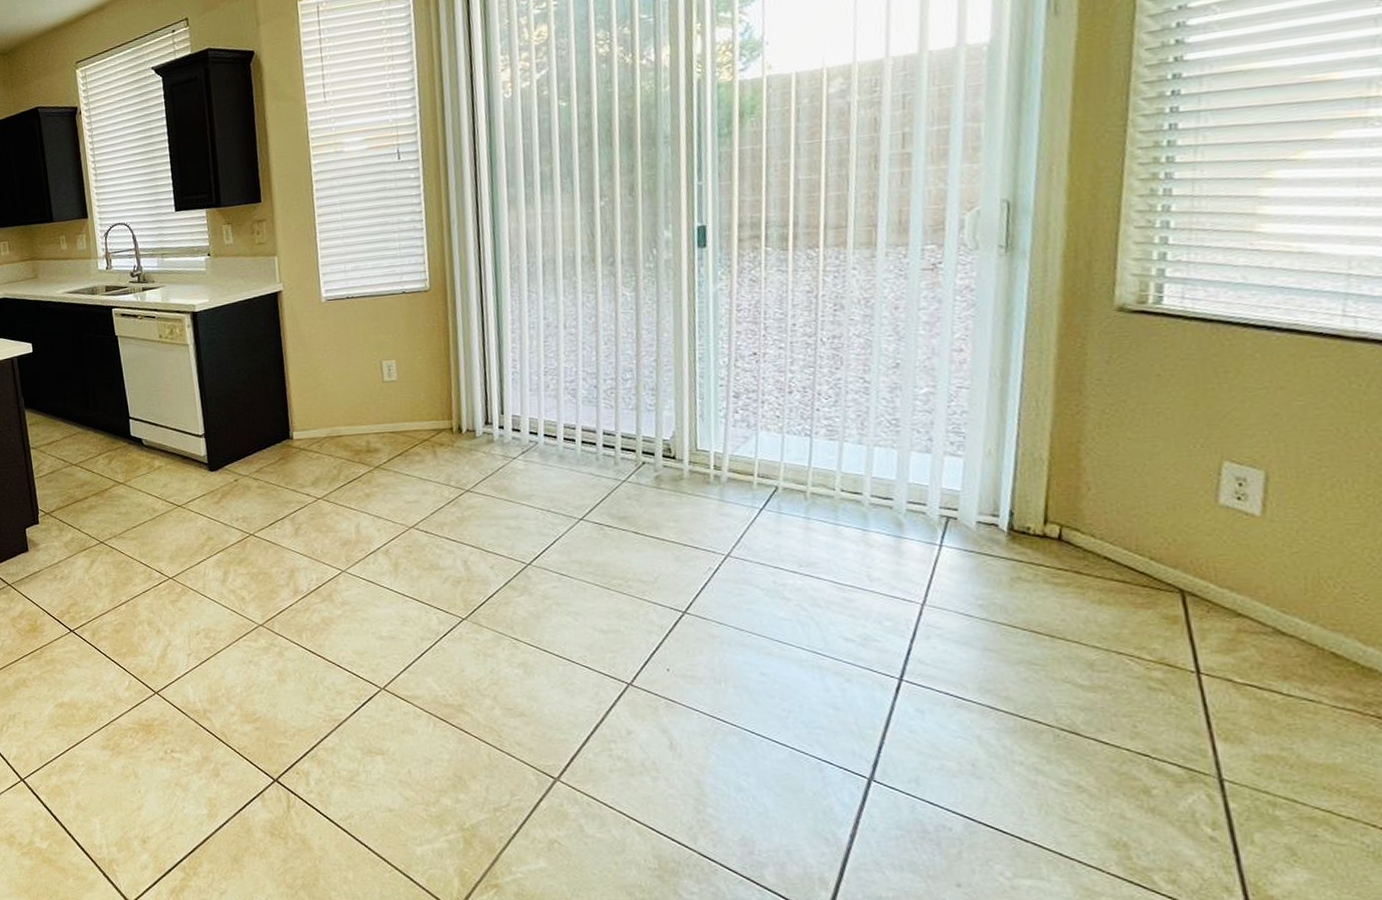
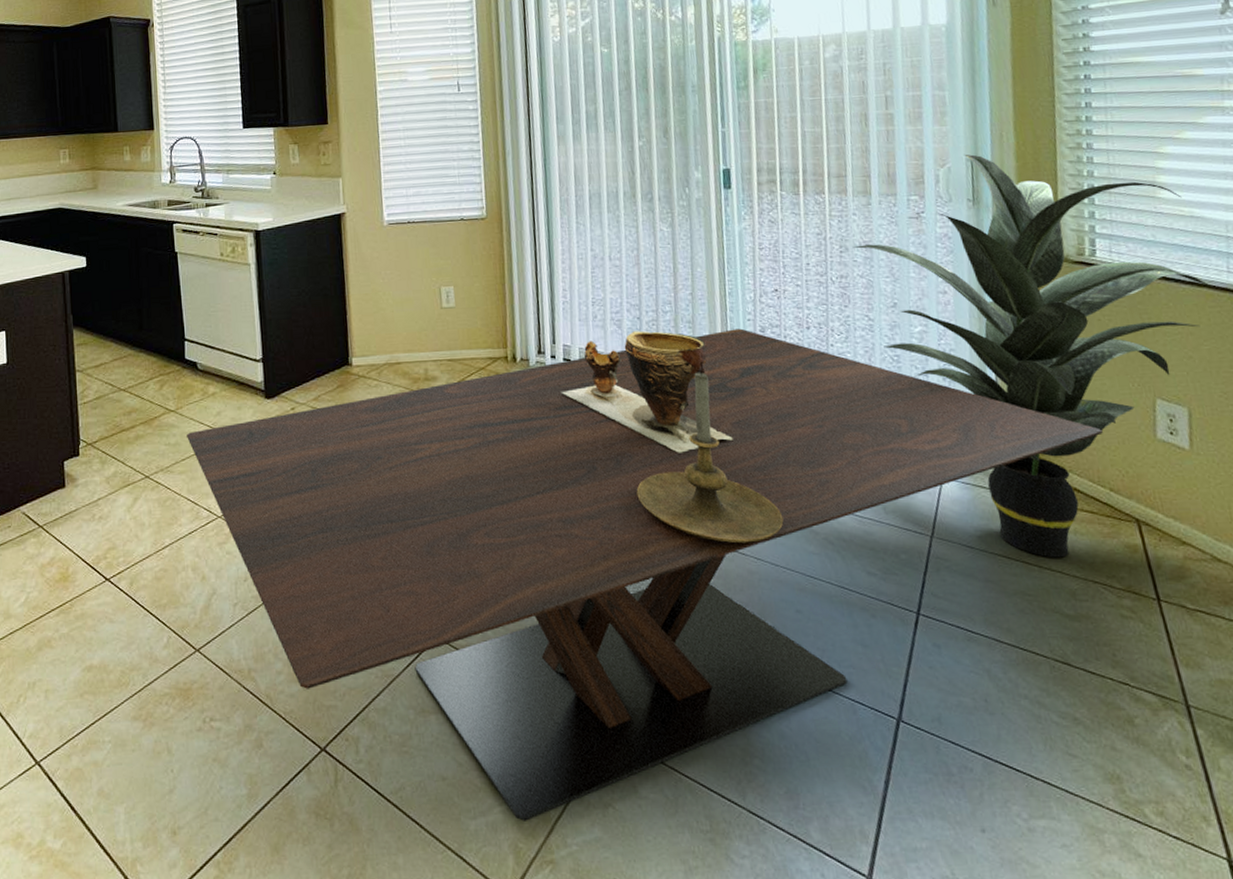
dining table: none [136,394,1148,850] -> present [187,328,1103,821]
clay pot: none [509,399,698,521] -> present [561,331,733,453]
candle holder: none [589,440,752,609] -> present [636,372,784,544]
indoor plant: none [849,194,1321,628] -> present [852,154,1214,558]

